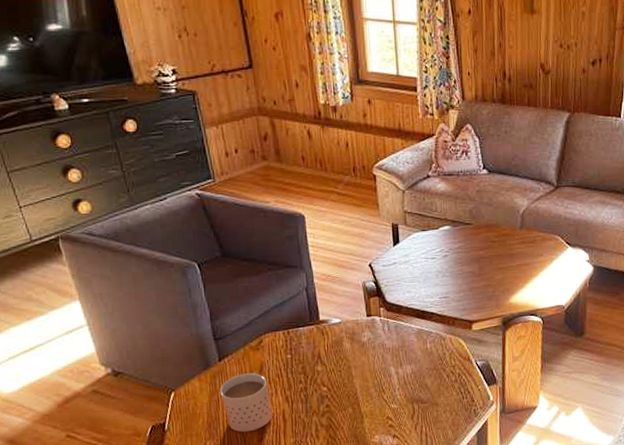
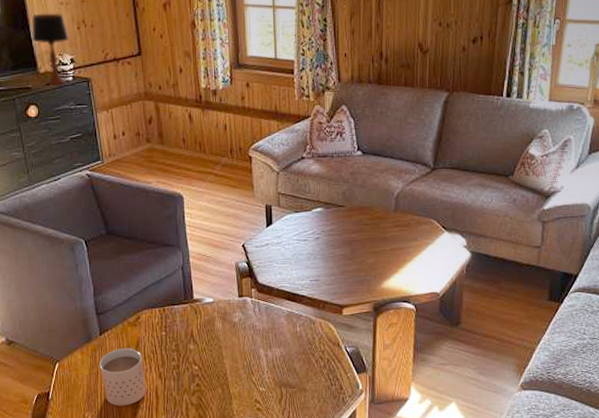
table lamp: none [123,19,169,99] -> present [31,13,69,86]

